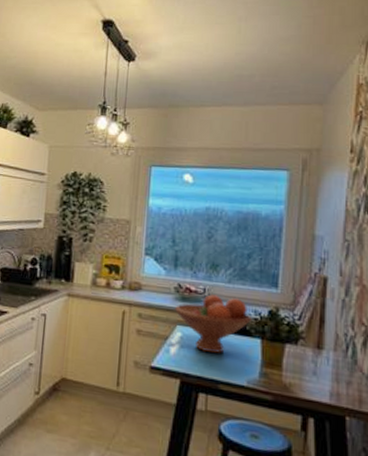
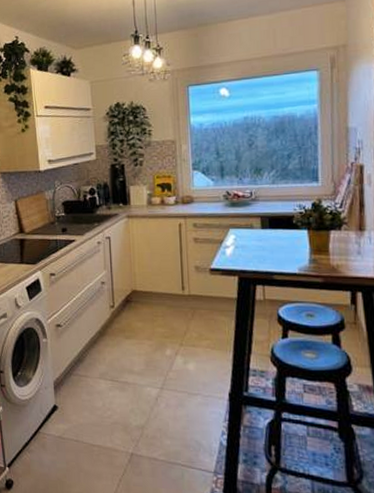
fruit bowl: present [175,294,251,353] -> none [226,196,297,249]

